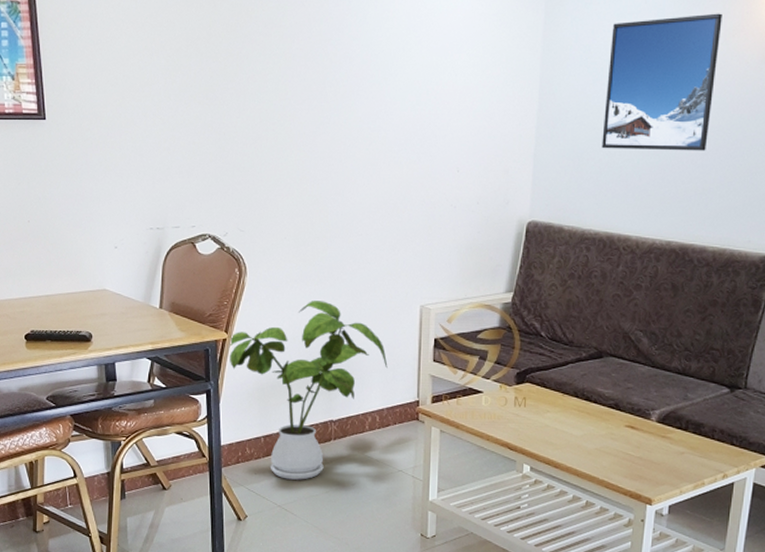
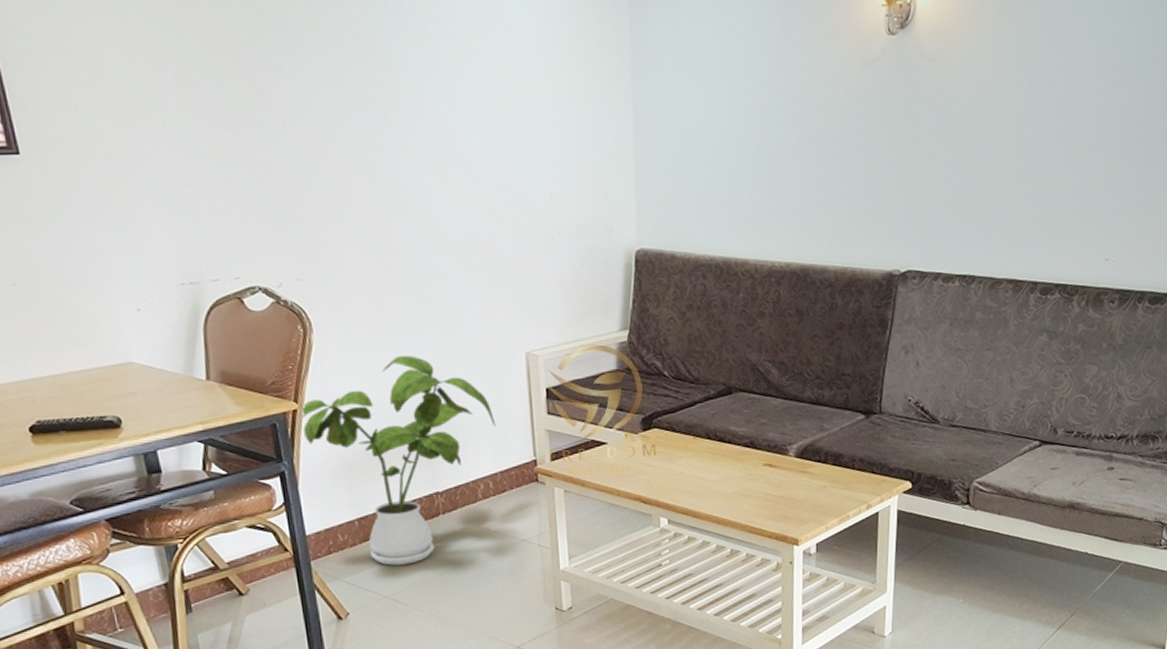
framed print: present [601,13,722,151] -> none [705,13,820,165]

